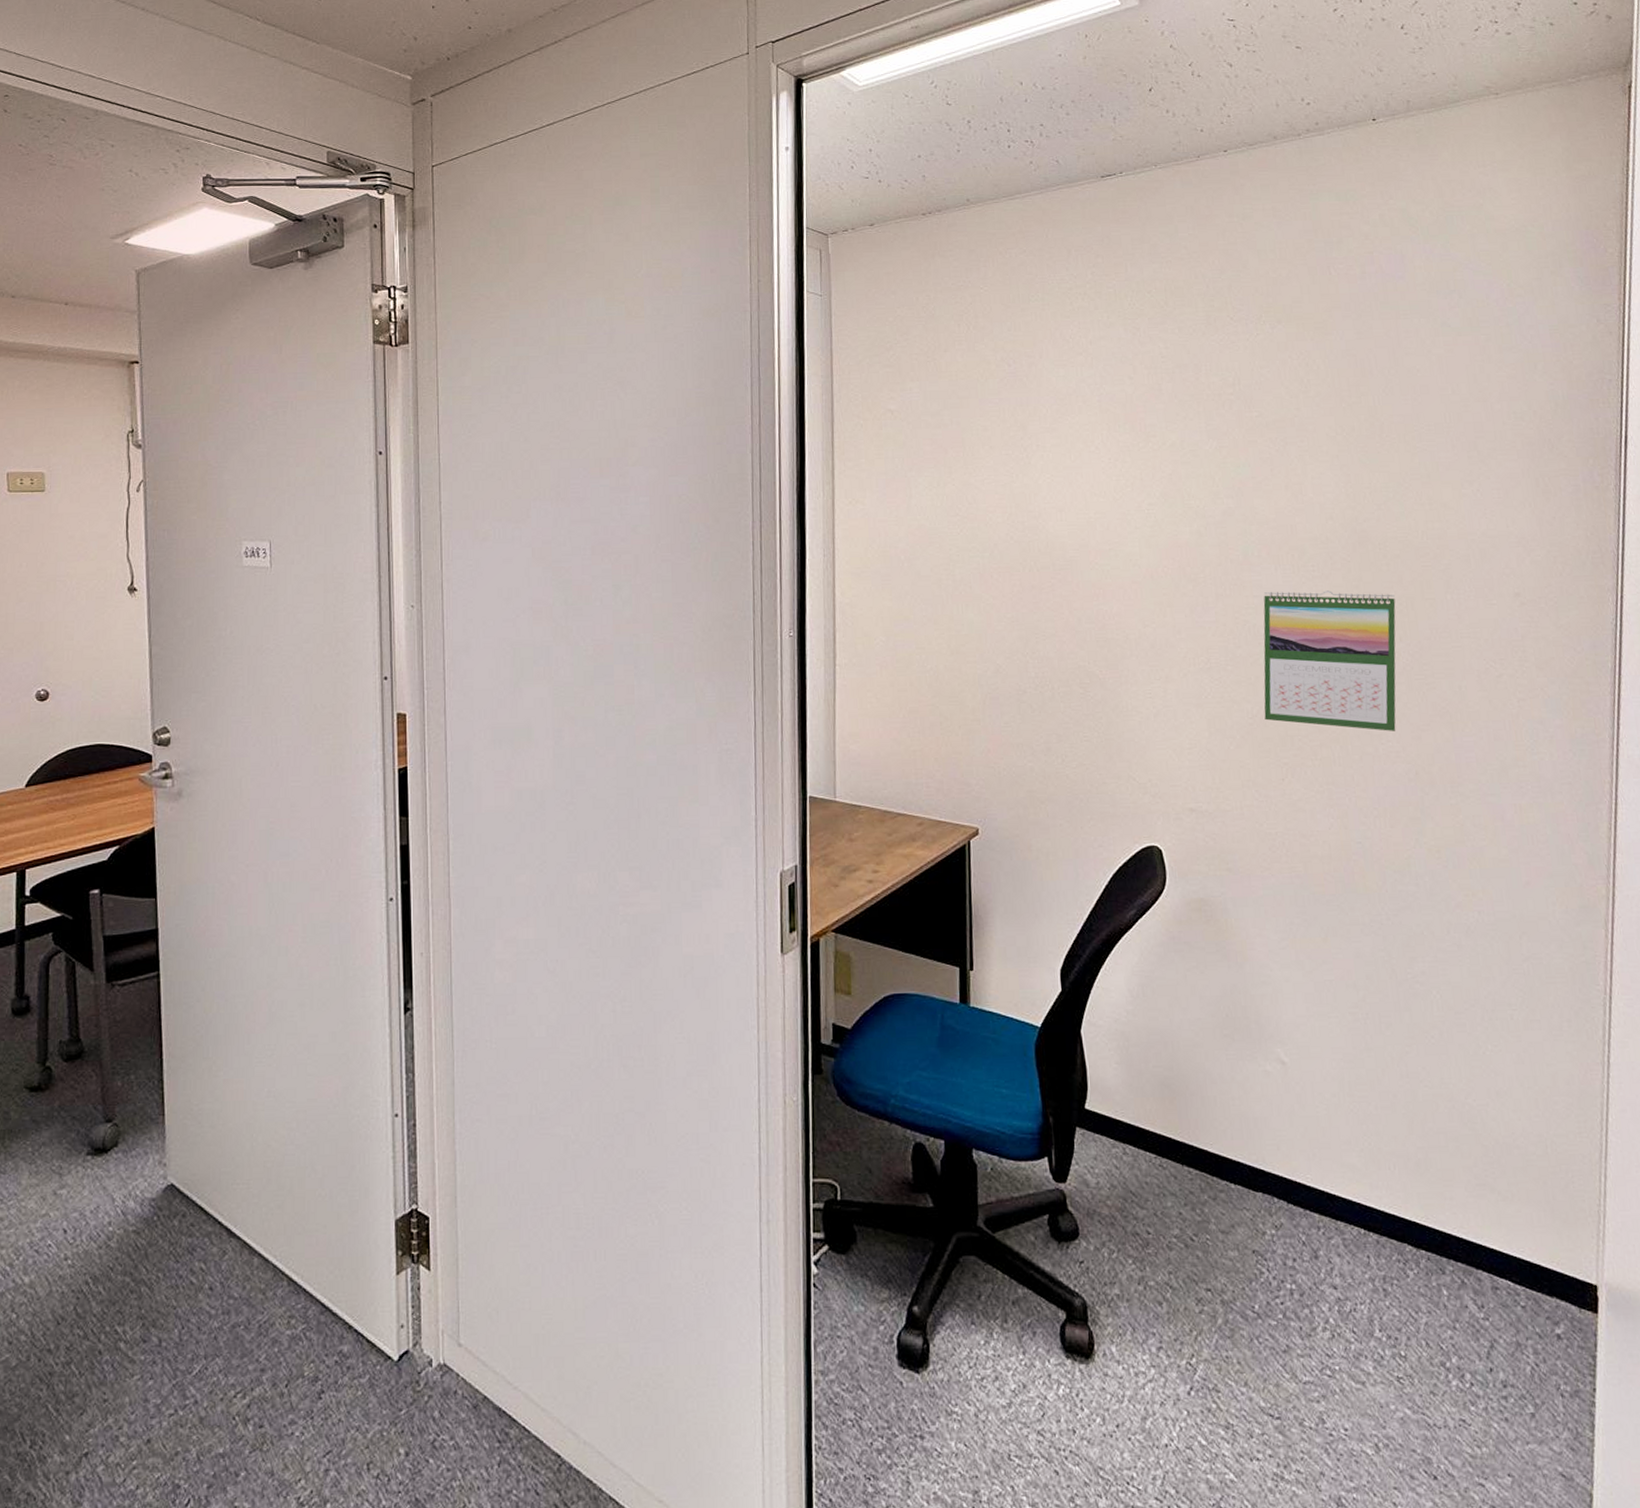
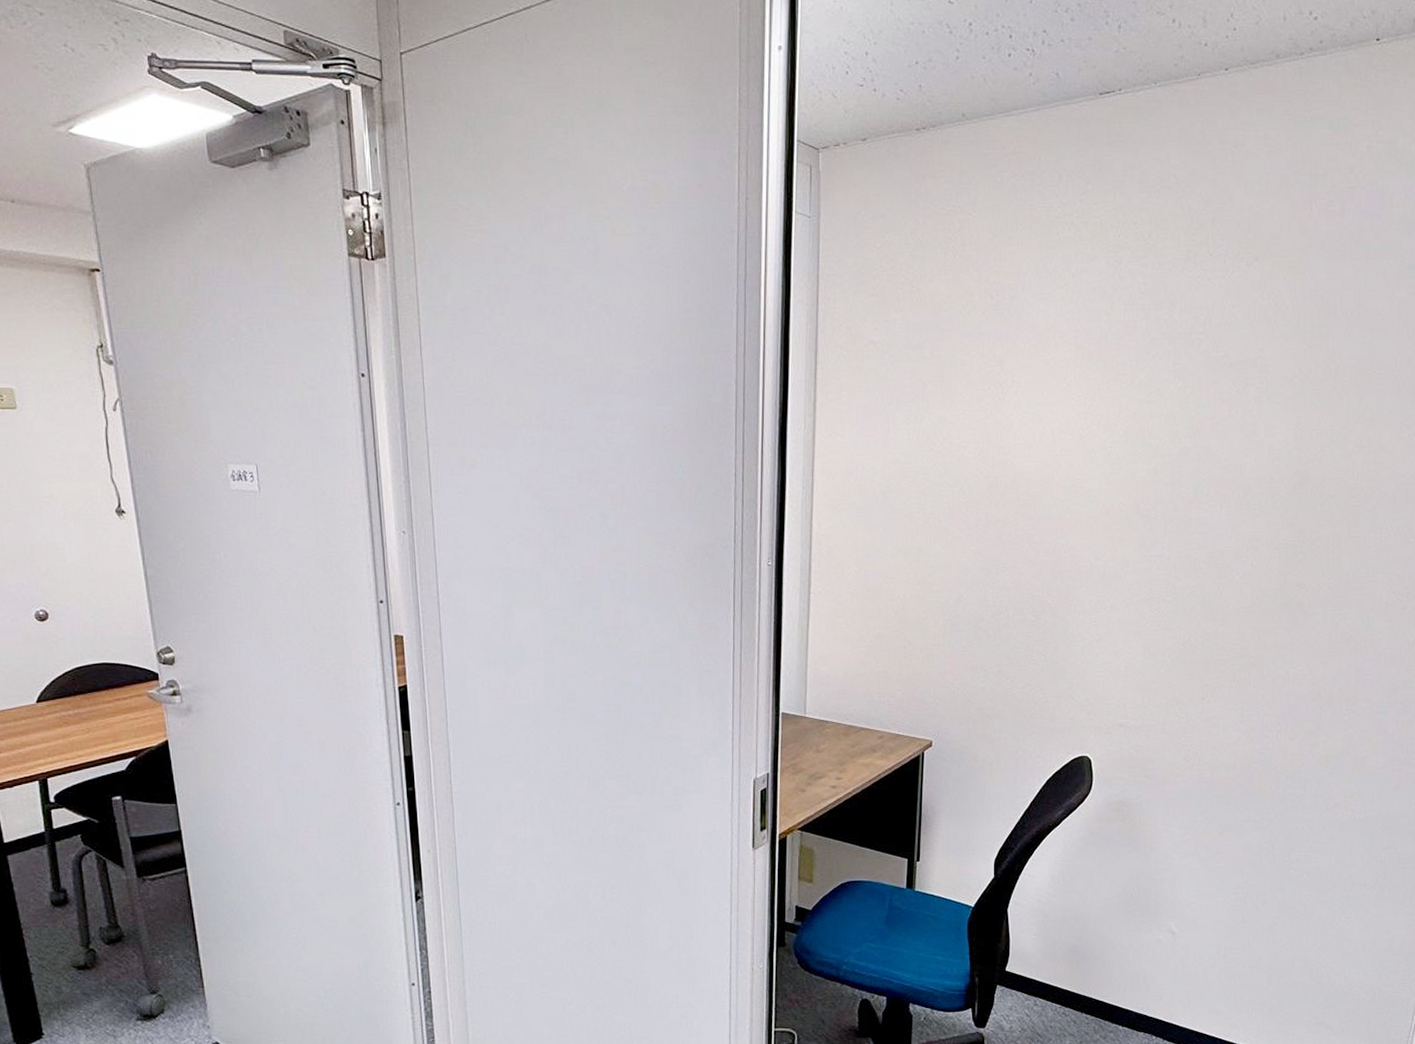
calendar: present [1263,590,1396,731] -> none [1194,528,1324,657]

